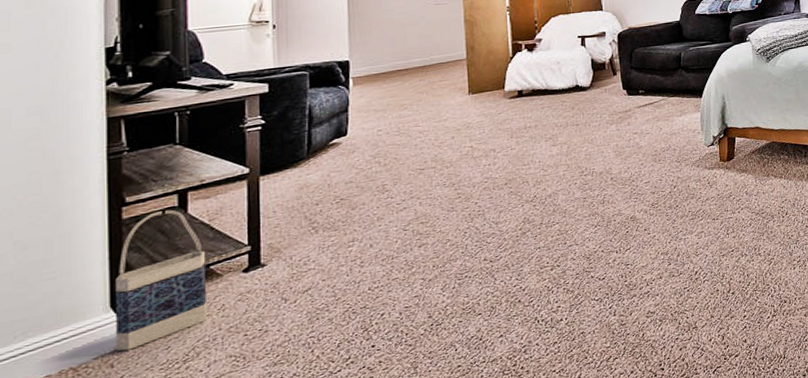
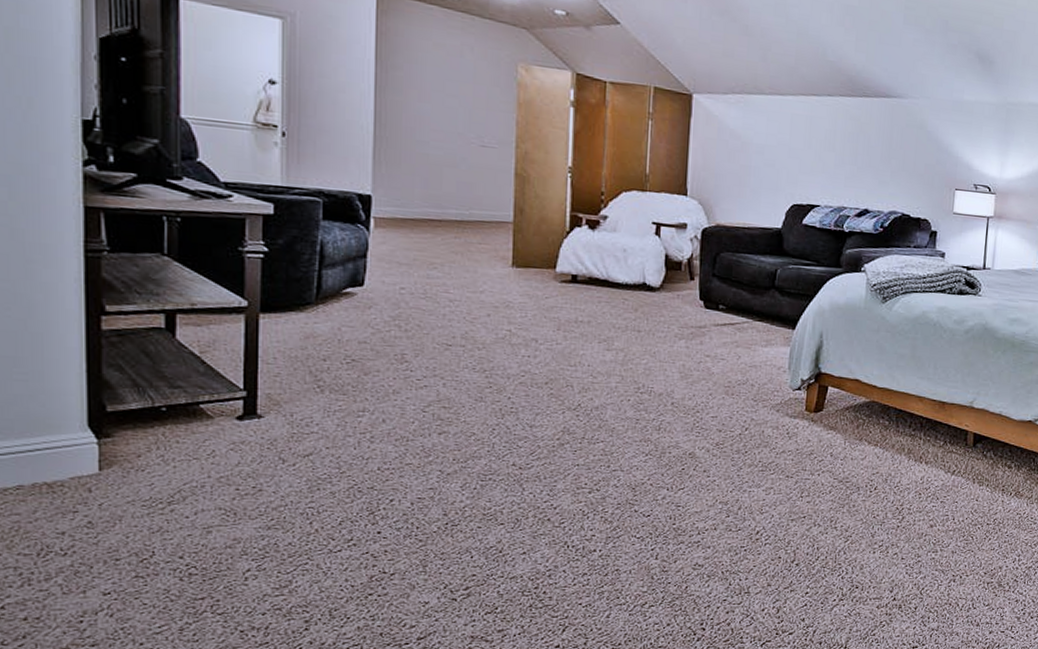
bag: present [115,210,208,351] -> none [93,329,196,478]

